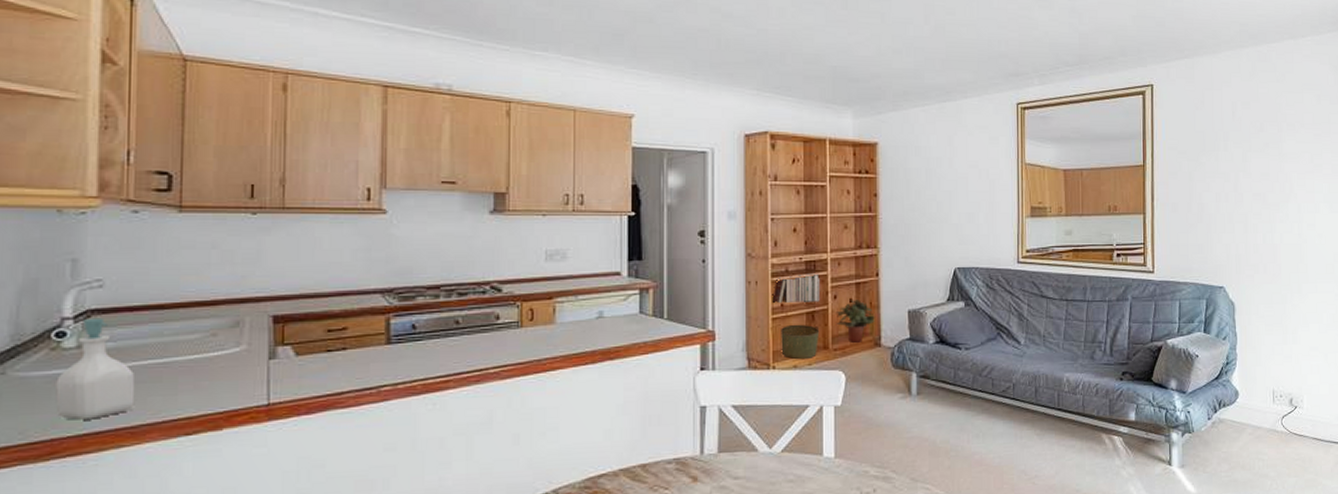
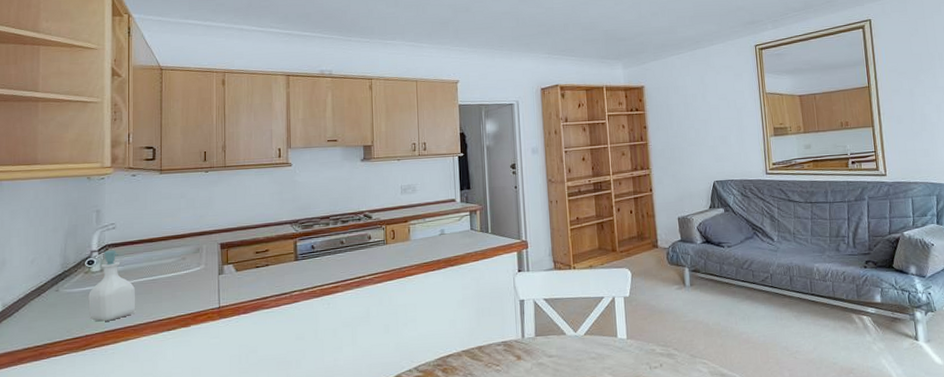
books: present [772,273,820,304] -> none [569,192,607,218]
basket: present [781,324,820,360] -> none [578,232,608,261]
potted plant: present [837,300,875,343] -> none [621,211,652,246]

